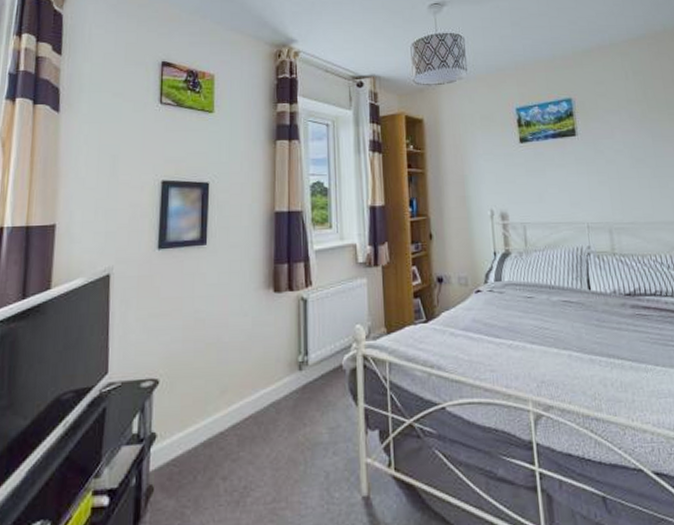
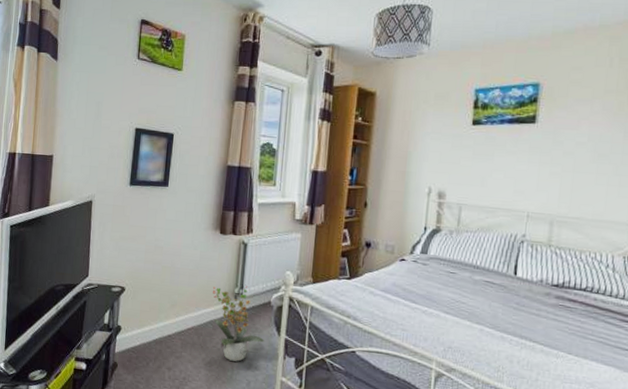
potted plant: none [272,350,341,450] -> present [213,286,265,362]

